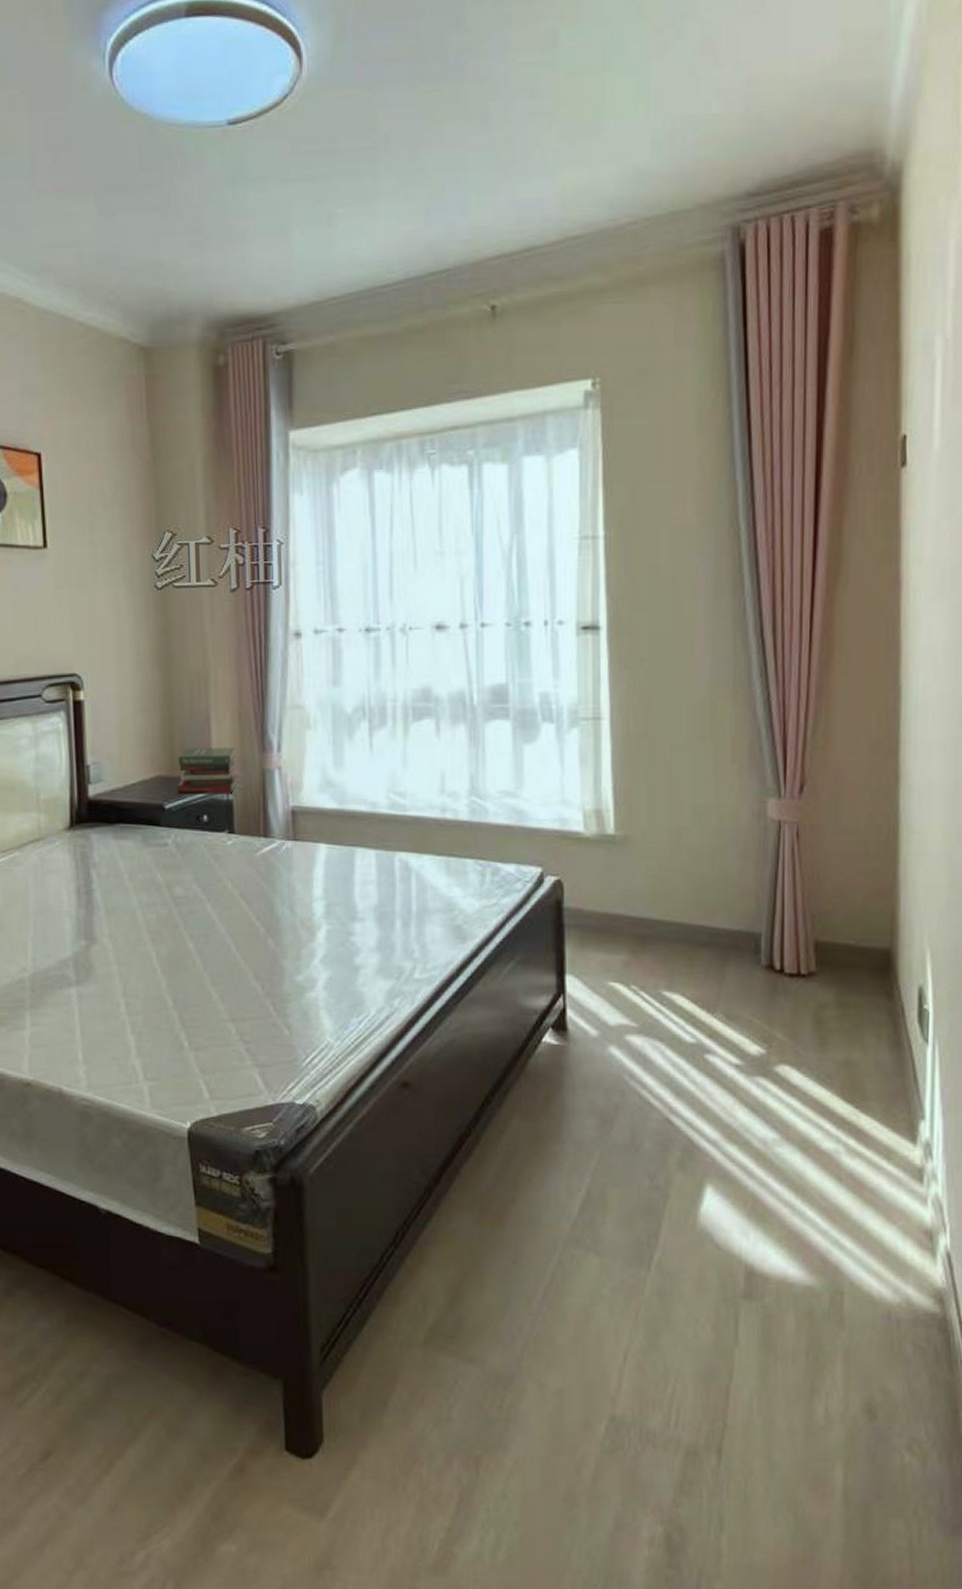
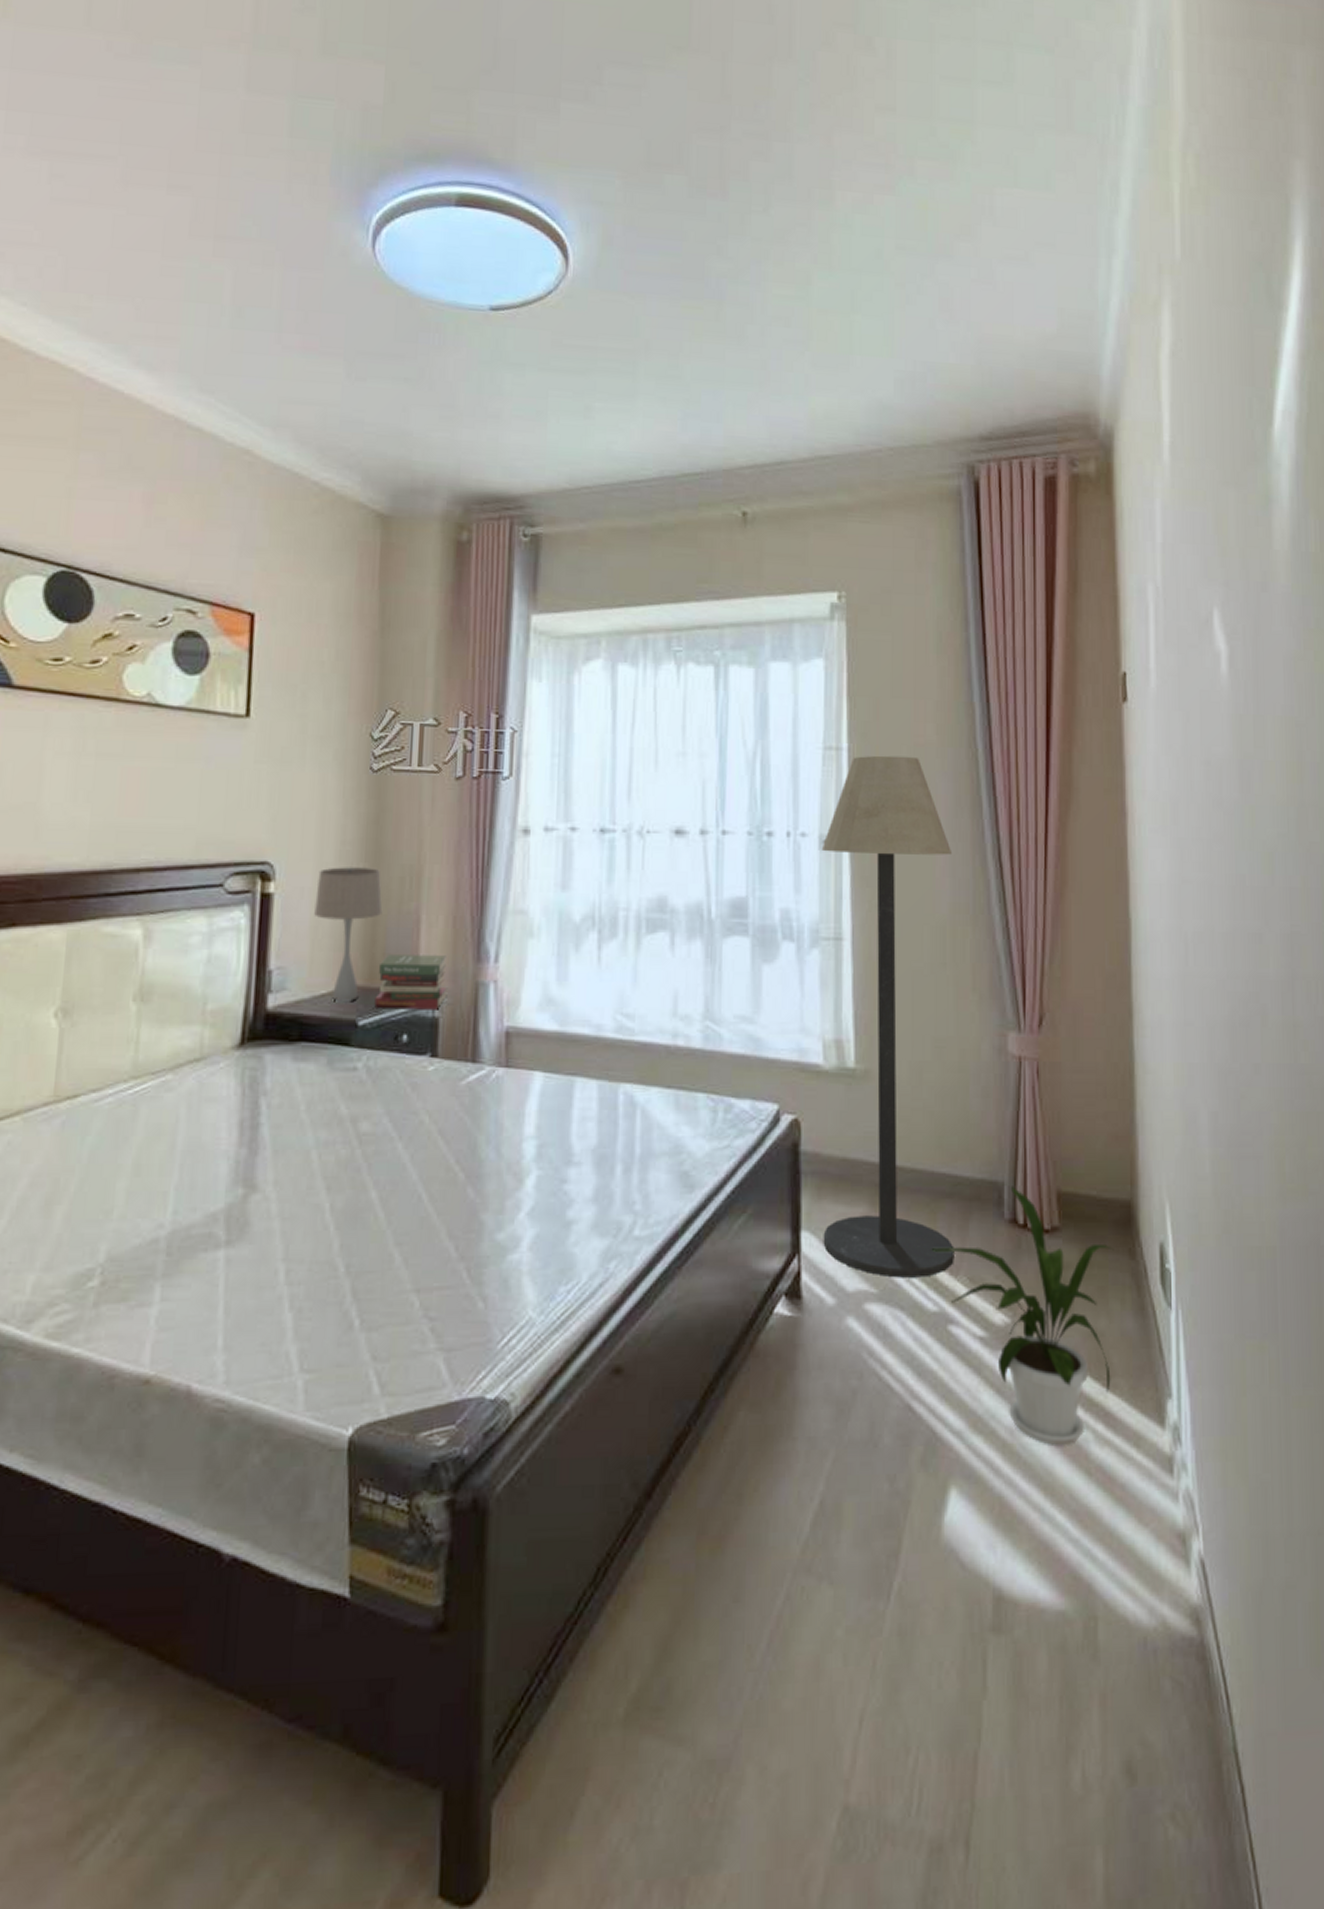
table lamp: none [119,674,177,789] -> present [314,867,383,1001]
floor lamp: none [579,539,713,1015] -> present [821,755,954,1278]
house plant: none [689,936,871,1155] -> present [931,1186,1114,1445]

